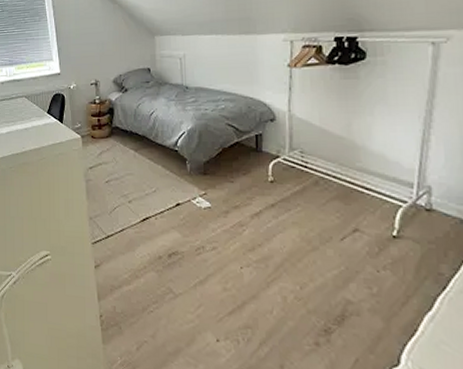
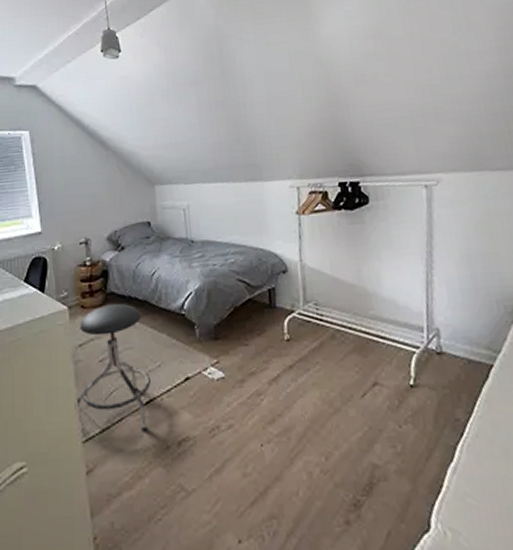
stool: none [86,137,148,243] -> present [74,304,152,432]

